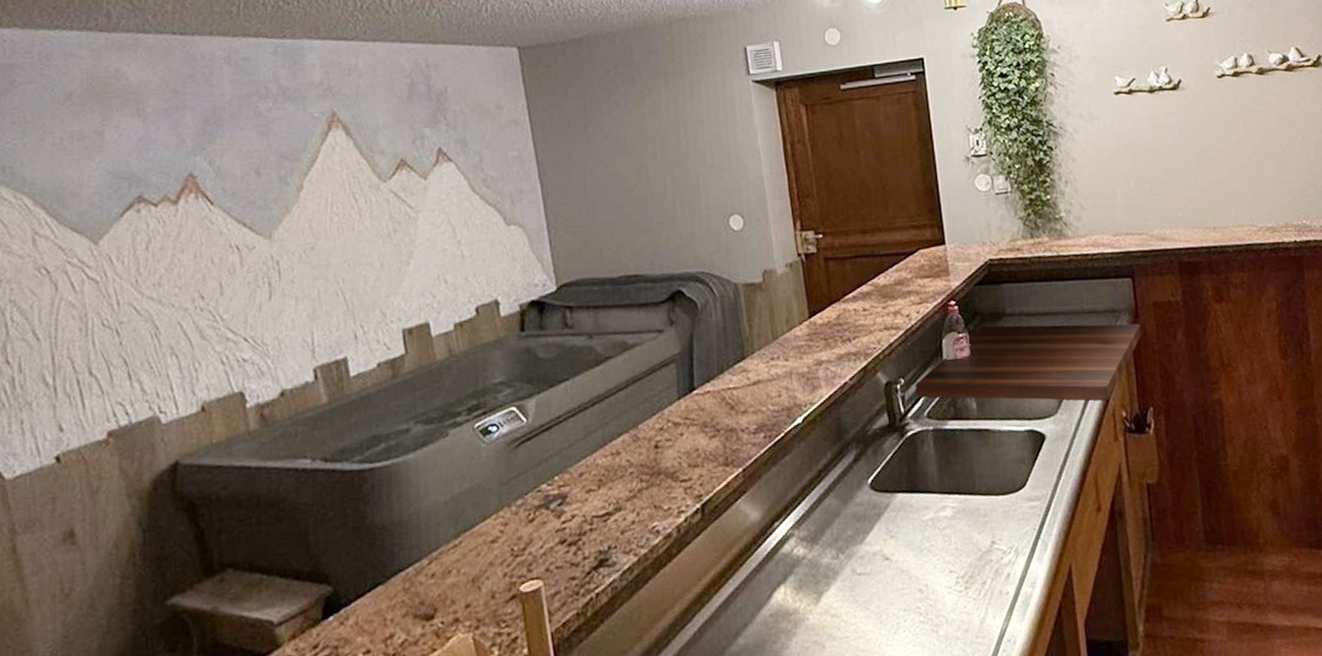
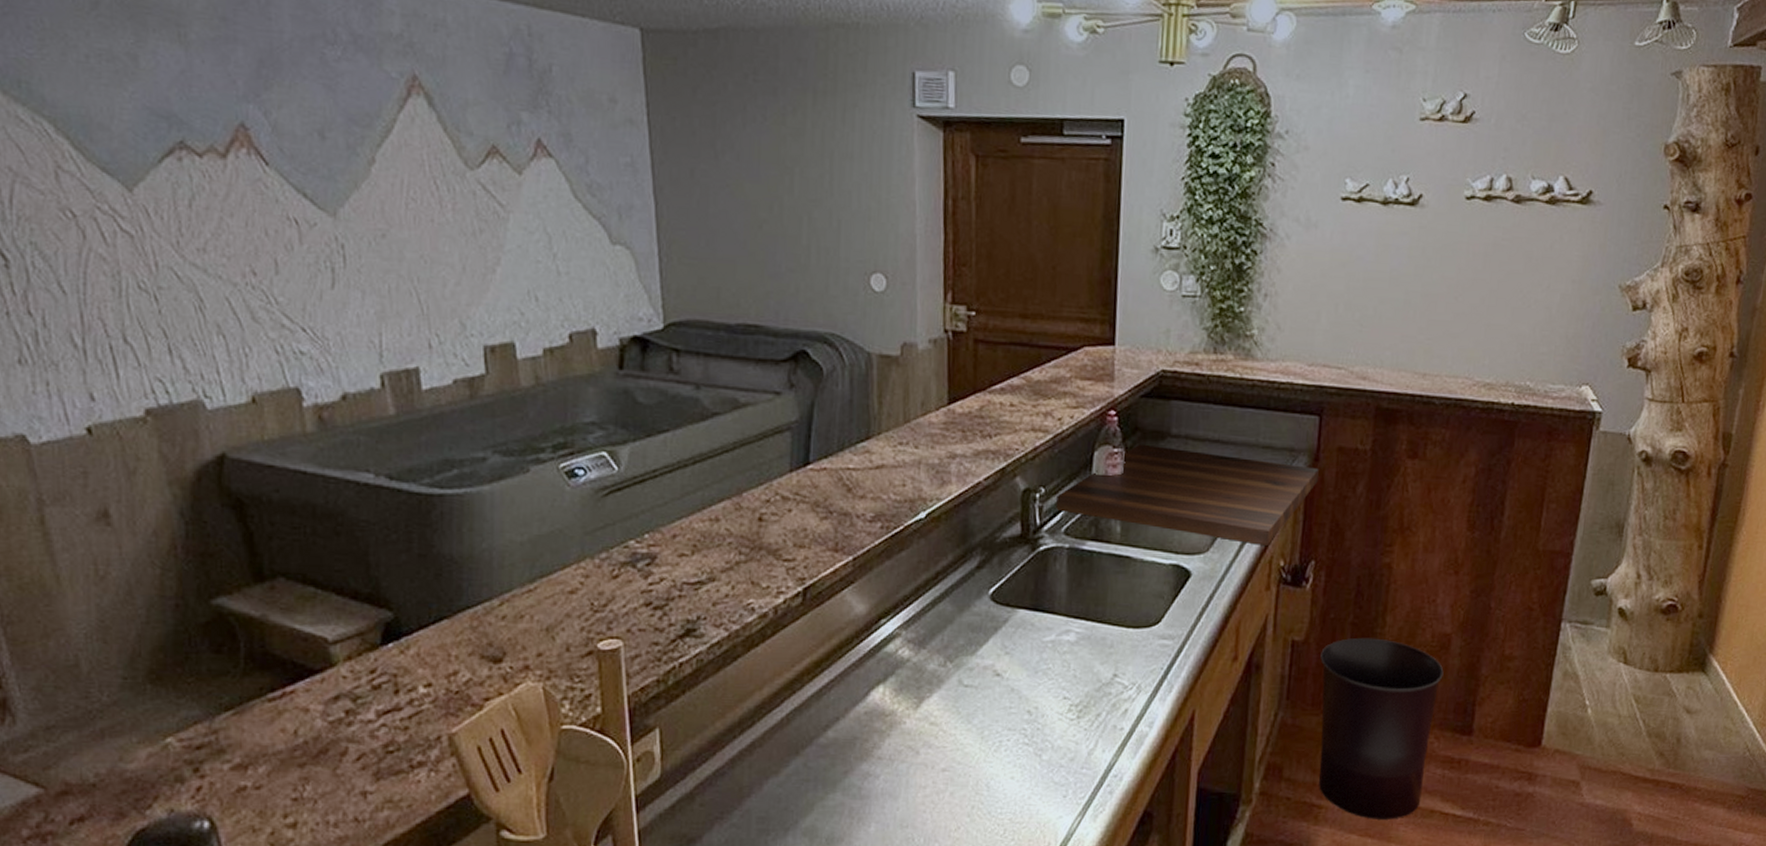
waste bin: none [1175,469,1295,646] -> present [1319,637,1444,819]

